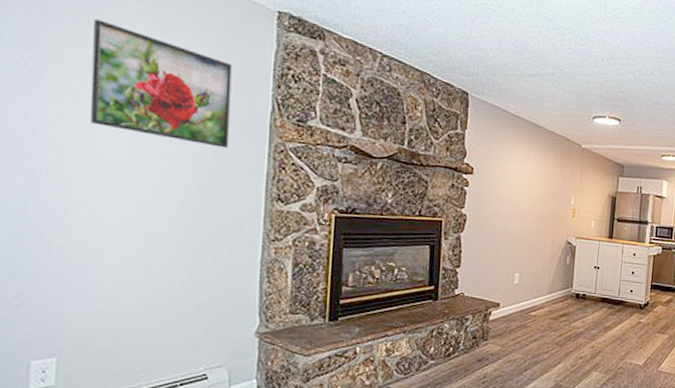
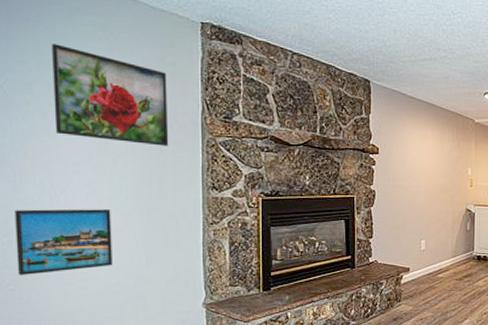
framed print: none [26,210,152,289] -> present [15,209,112,275]

